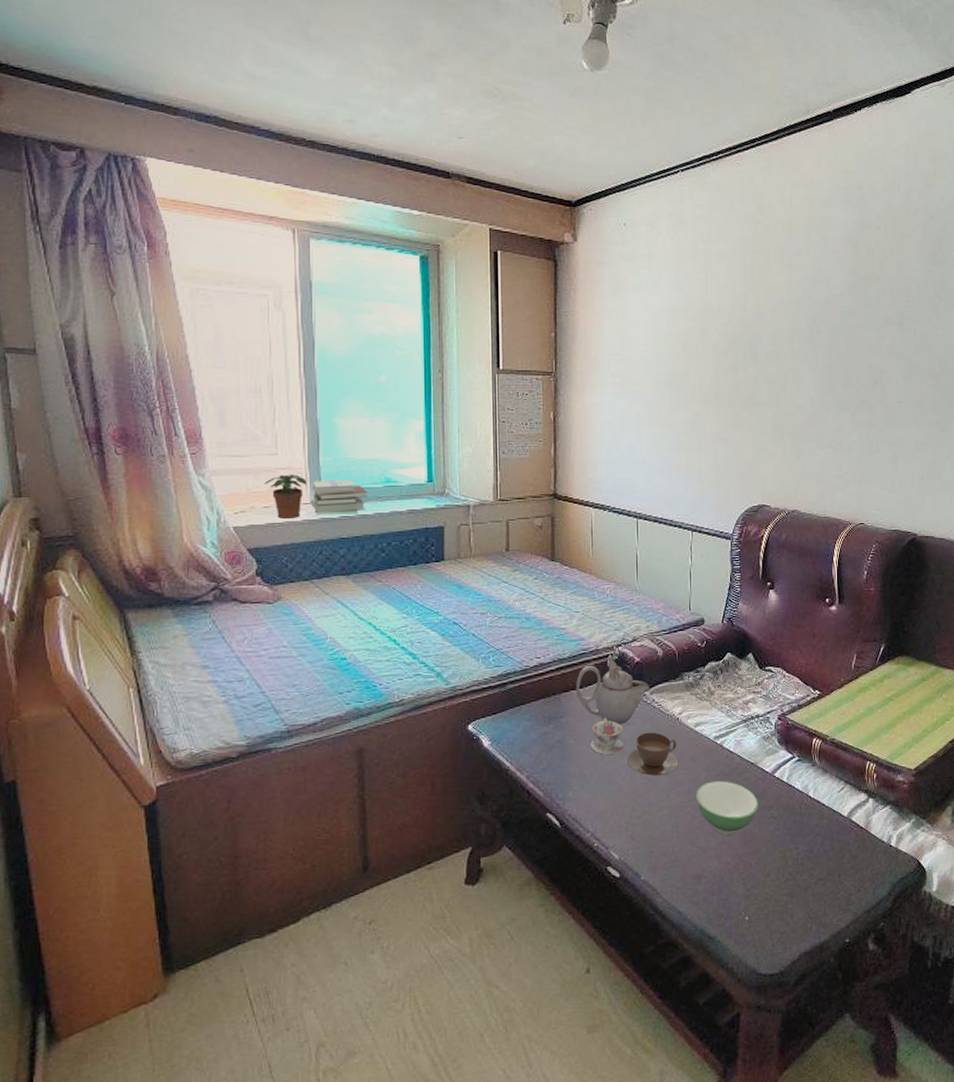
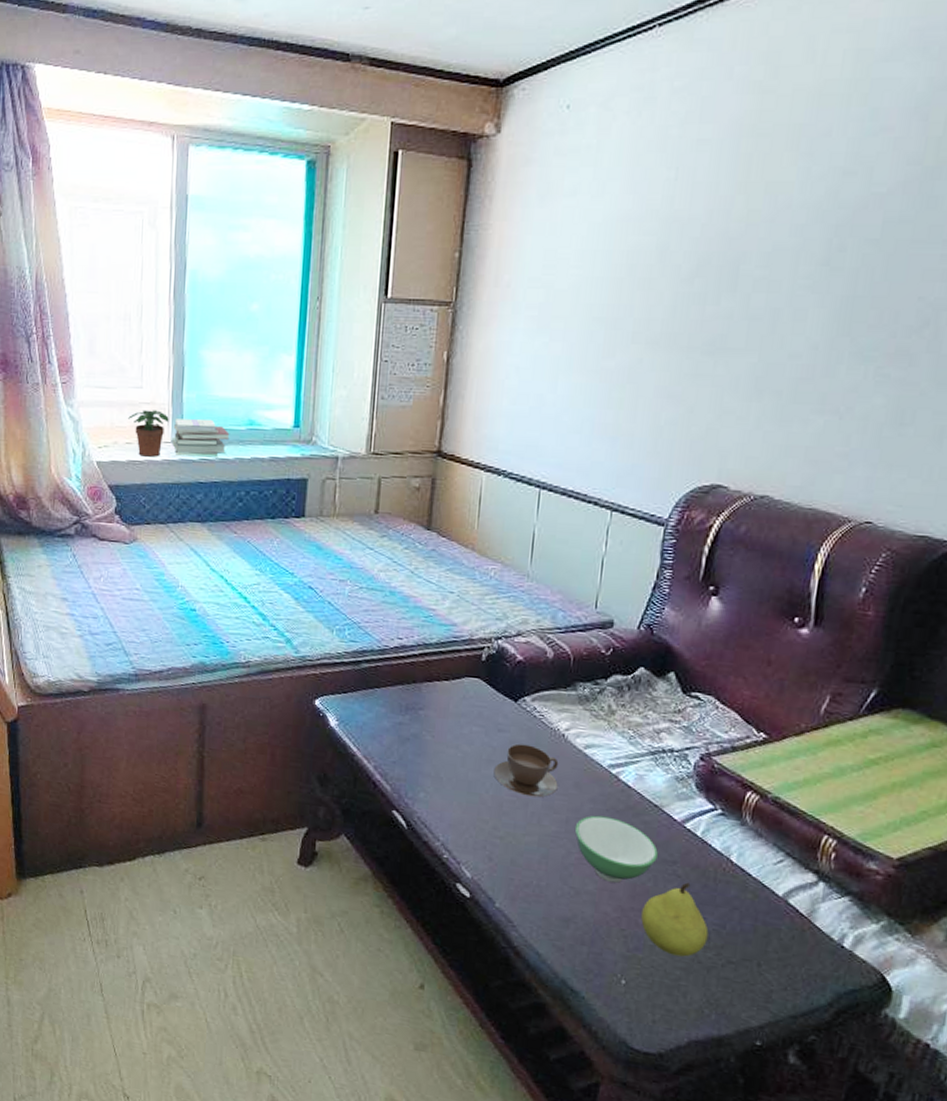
teapot: present [576,660,650,724] -> none [440,654,532,729]
teacup: present [590,717,623,755] -> none [451,717,493,761]
fruit: none [753,821,802,885] -> present [641,882,709,957]

